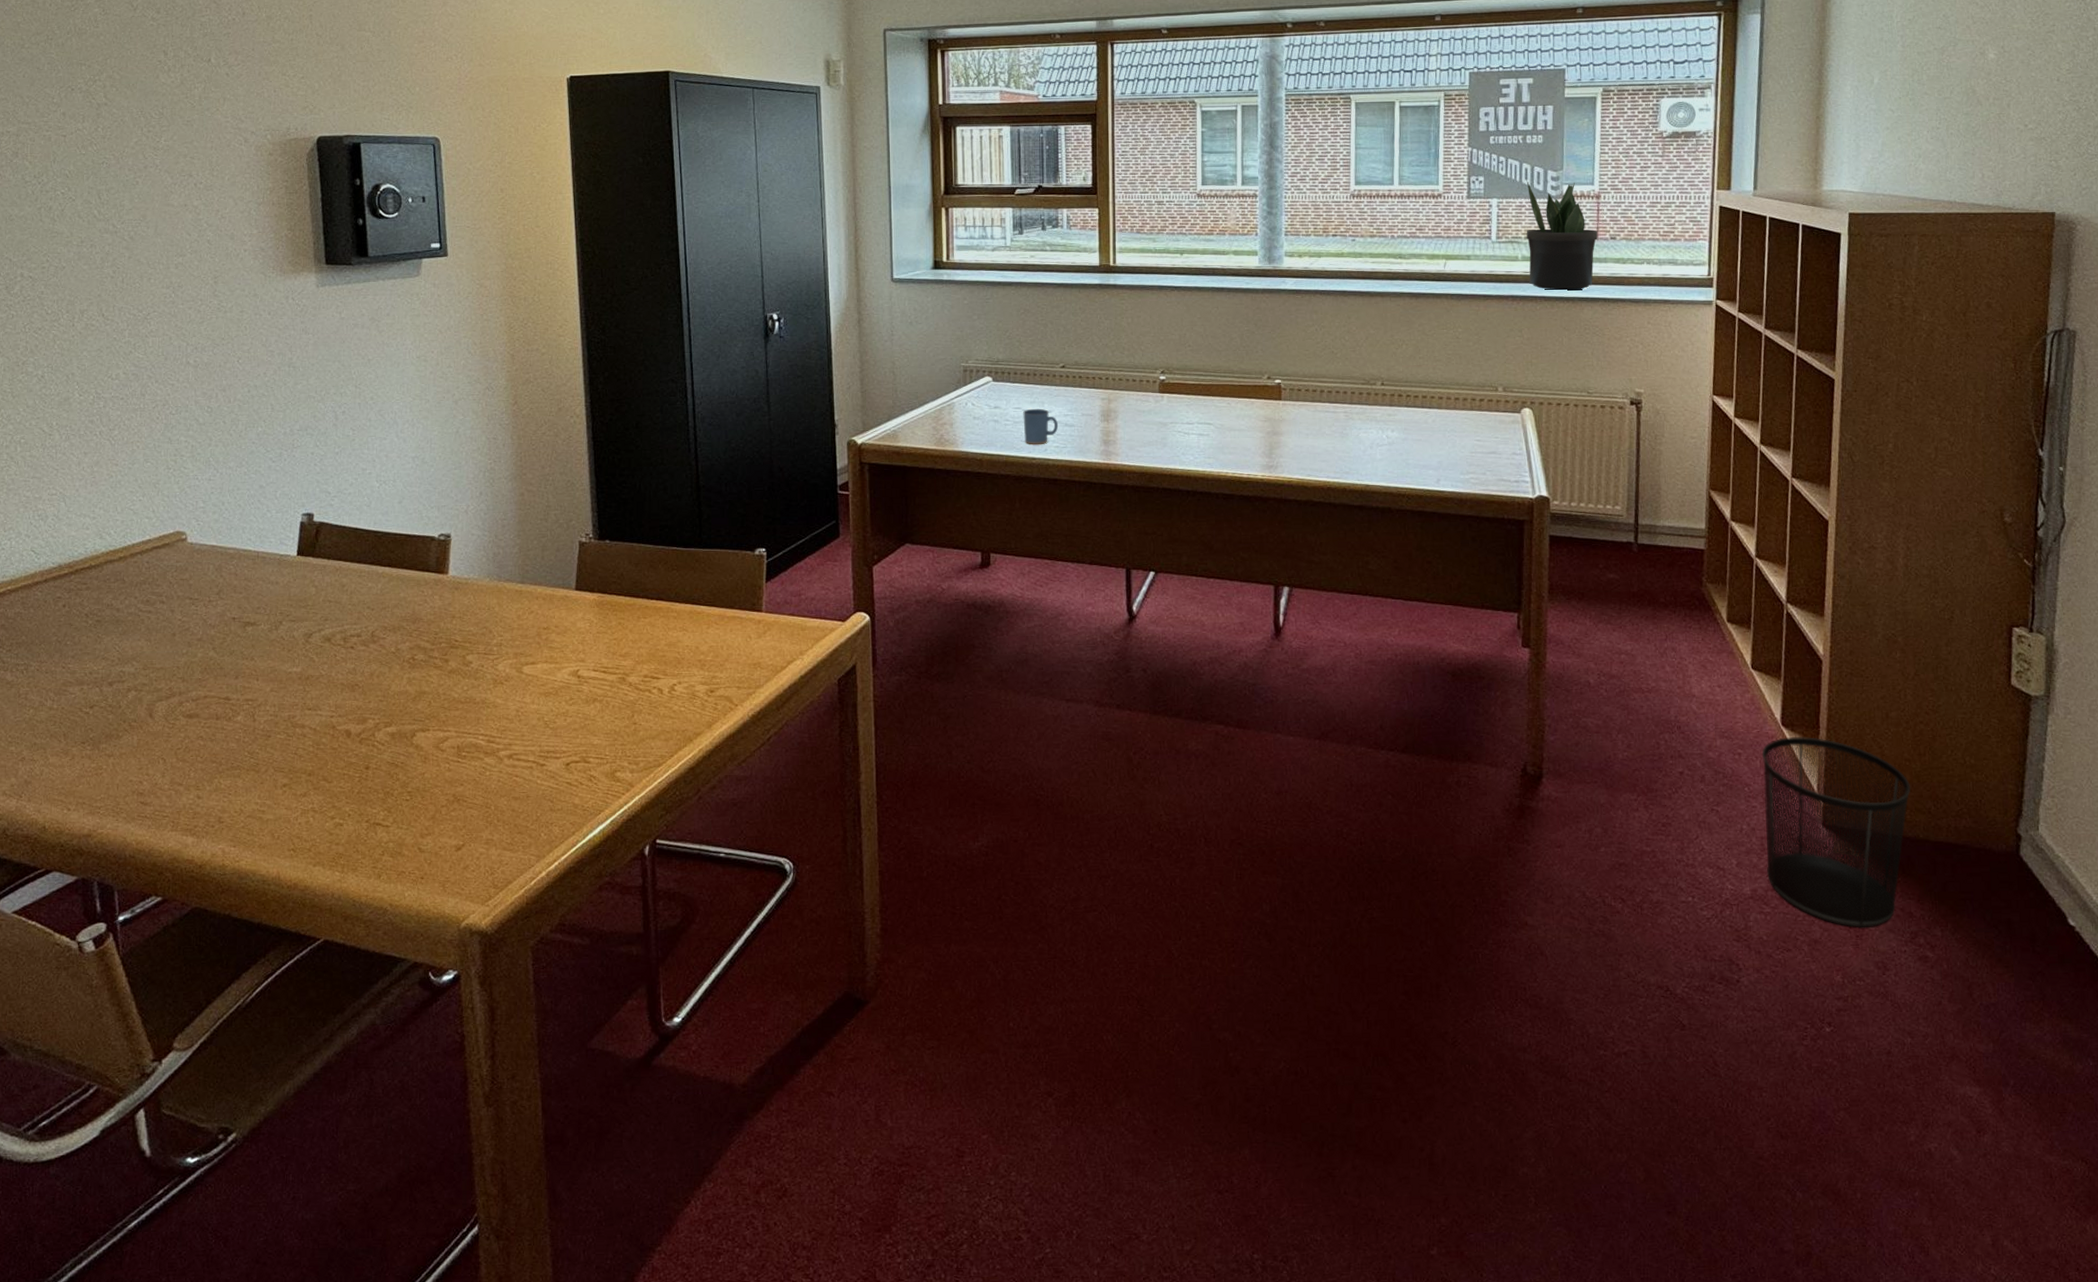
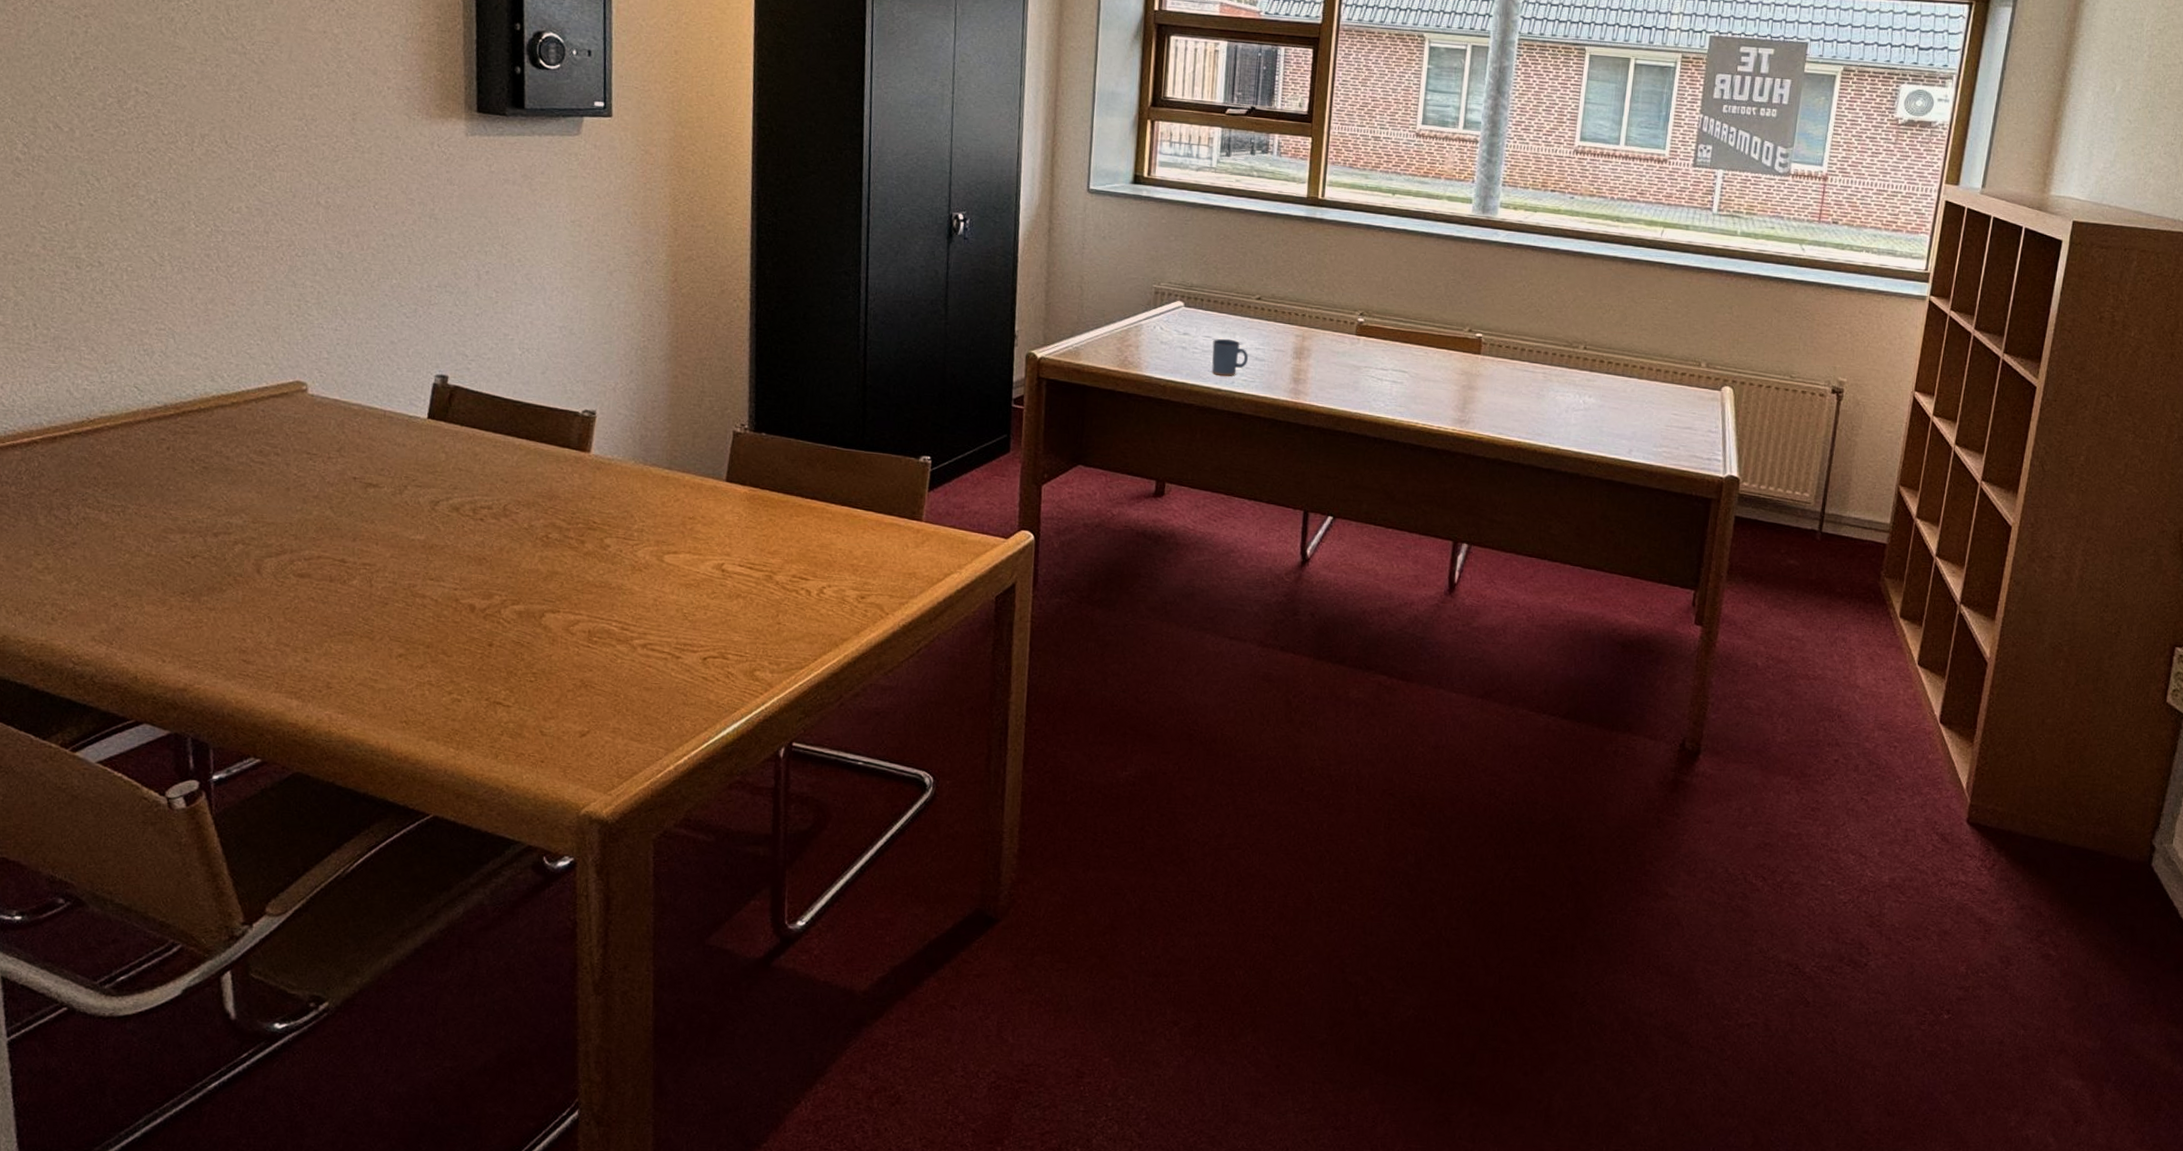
planter: present [1526,182,1598,291] -> none [1745,156,1820,272]
waste bin: present [1761,736,1911,928] -> none [1907,734,2057,924]

